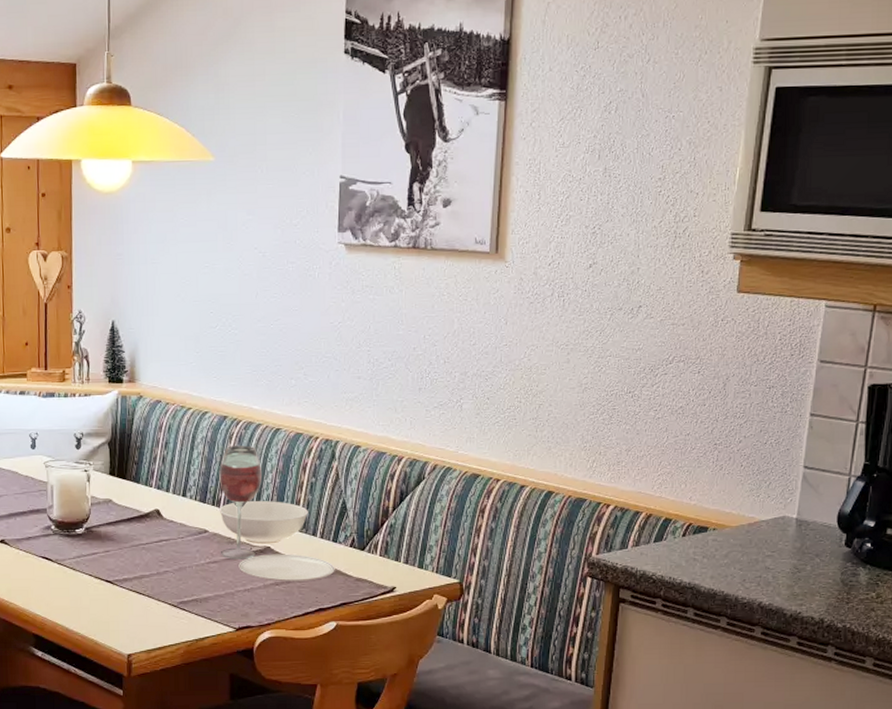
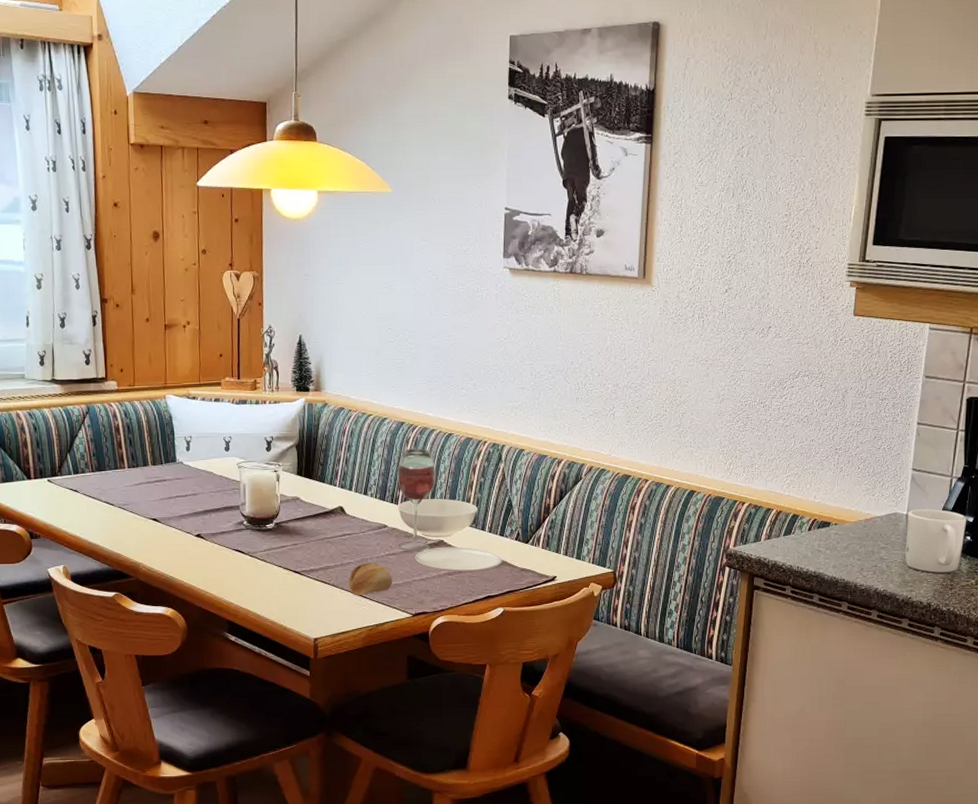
bread roll: none [166,571,213,607] -> present [349,563,392,595]
mug: none [795,511,868,586] -> present [905,508,967,574]

